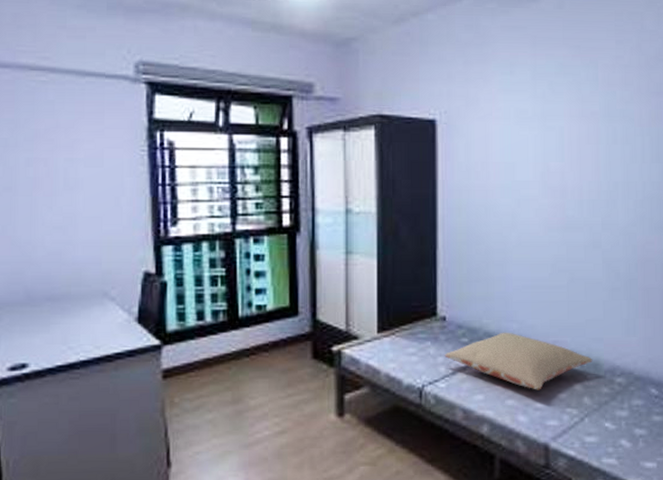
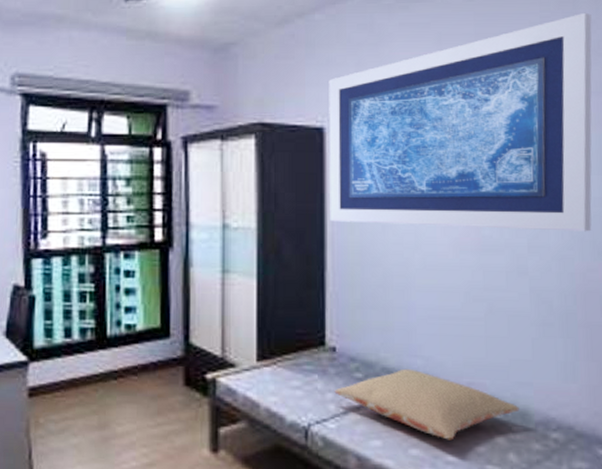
wall art: none [440,23,655,211] -> present [329,12,592,232]

